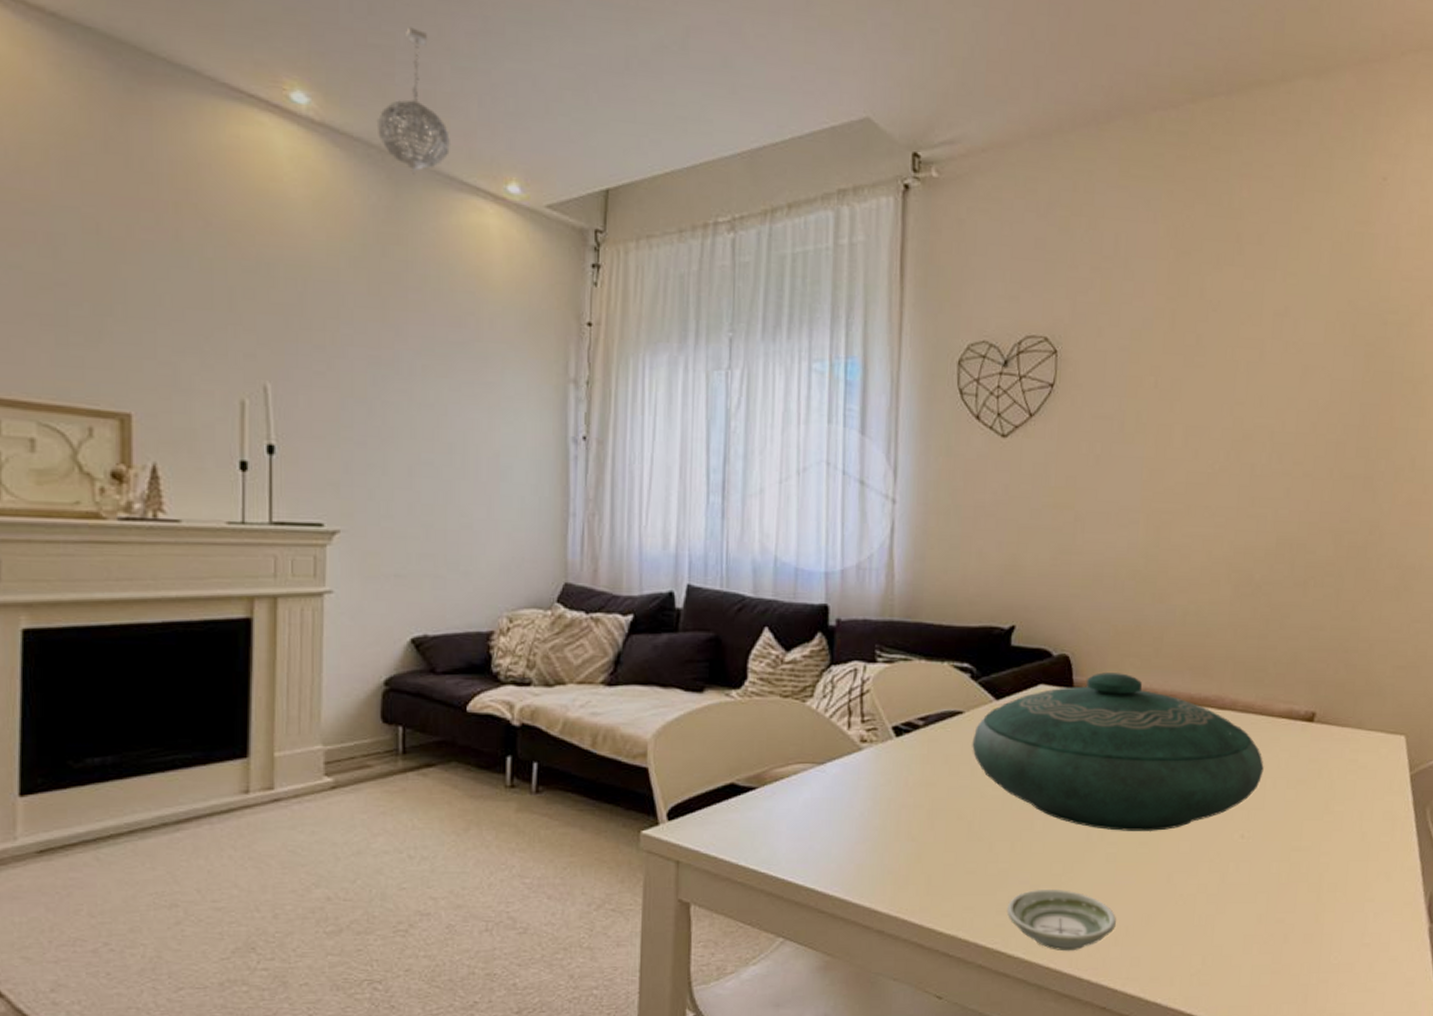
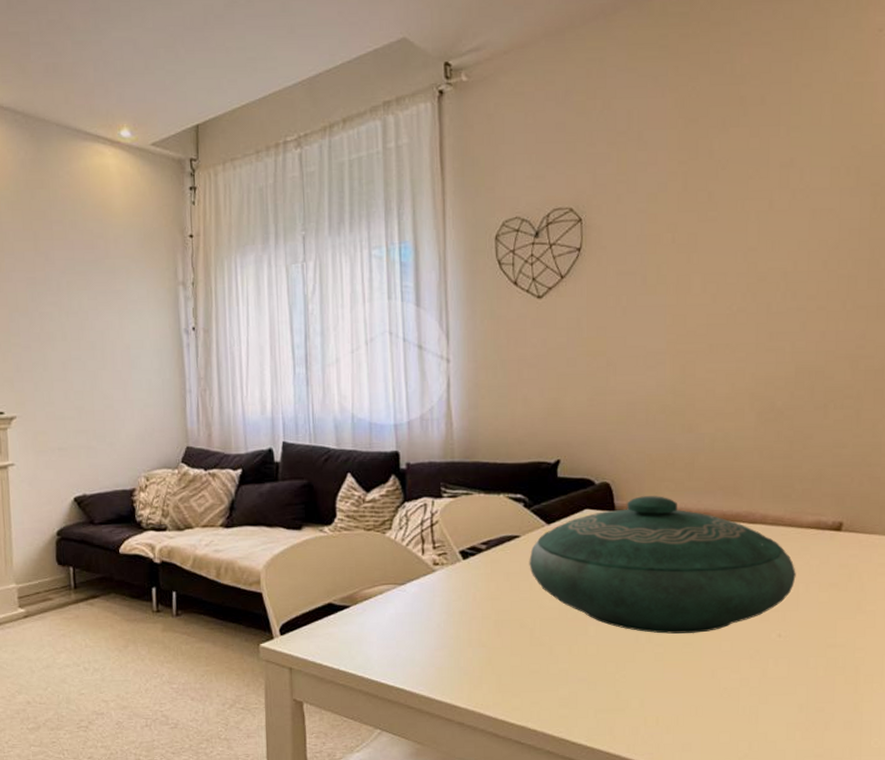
pendant light: present [376,27,450,175] -> none [19,14,75,132]
saucer: present [1006,890,1116,952] -> none [568,686,667,739]

